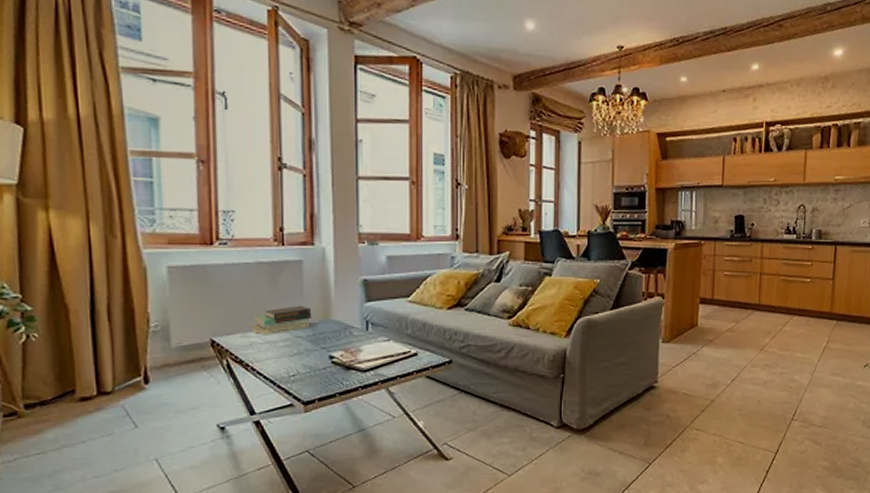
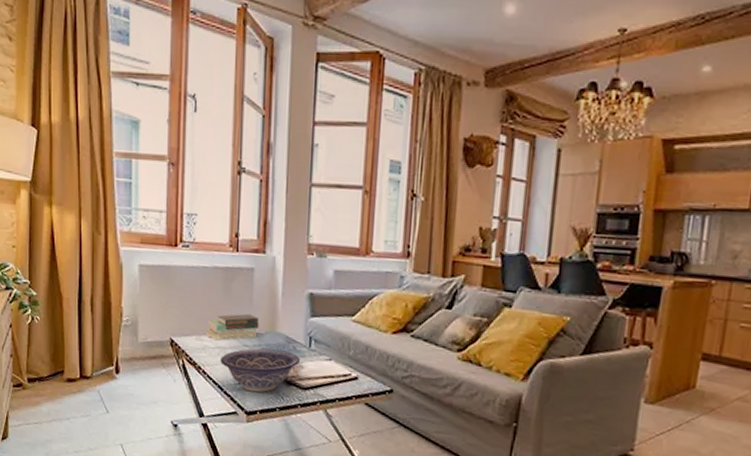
decorative bowl: none [271,337,359,382] -> present [220,348,301,393]

